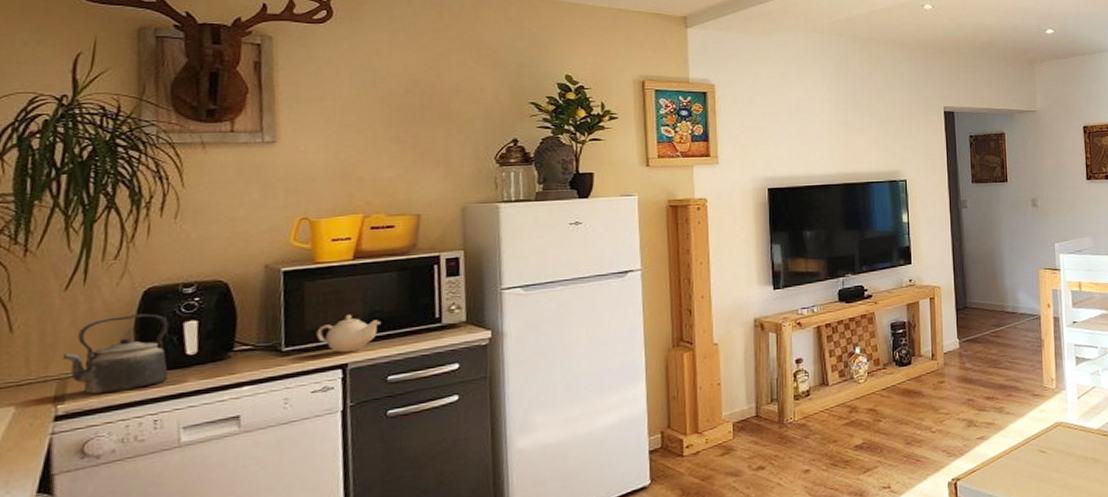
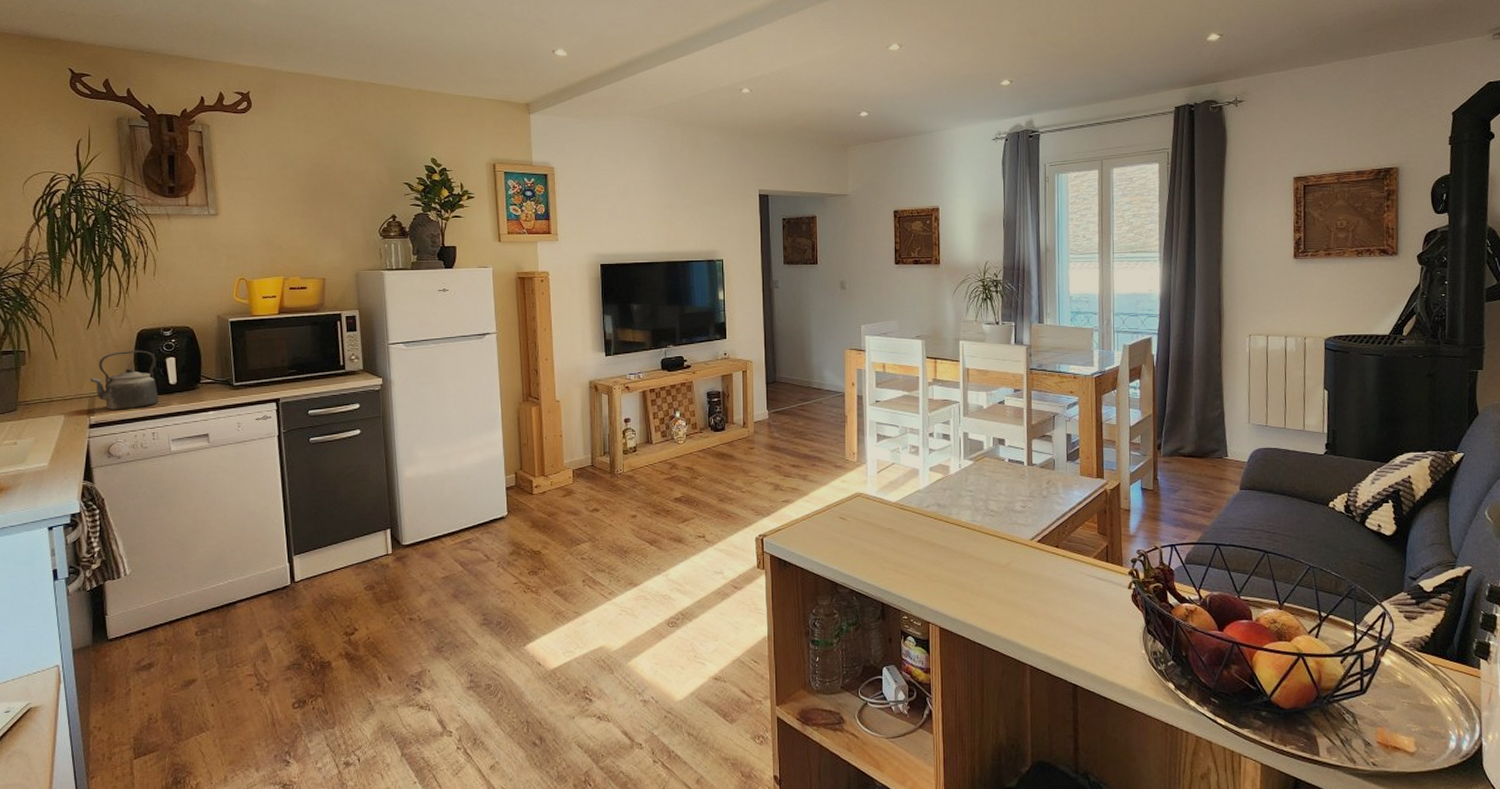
teapot: present [316,314,382,353] -> none [256,359,302,390]

